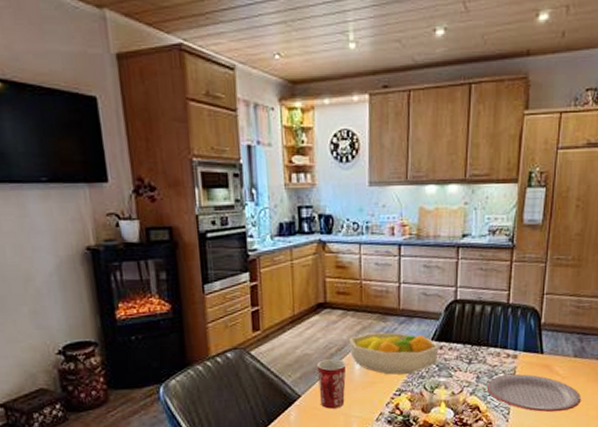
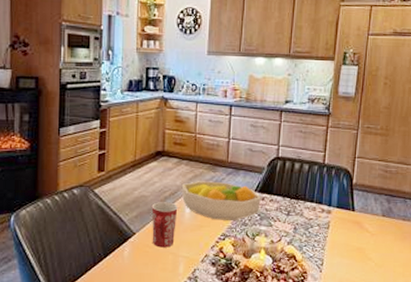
plate: present [486,374,582,413] -> none [302,228,389,267]

